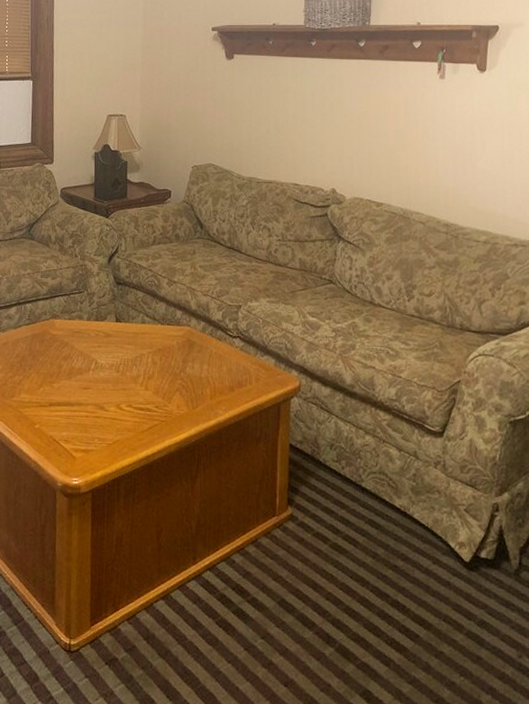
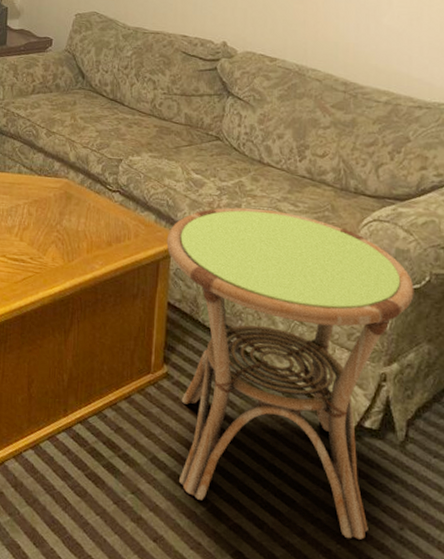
side table: none [286,348,520,671] -> present [166,207,414,540]

